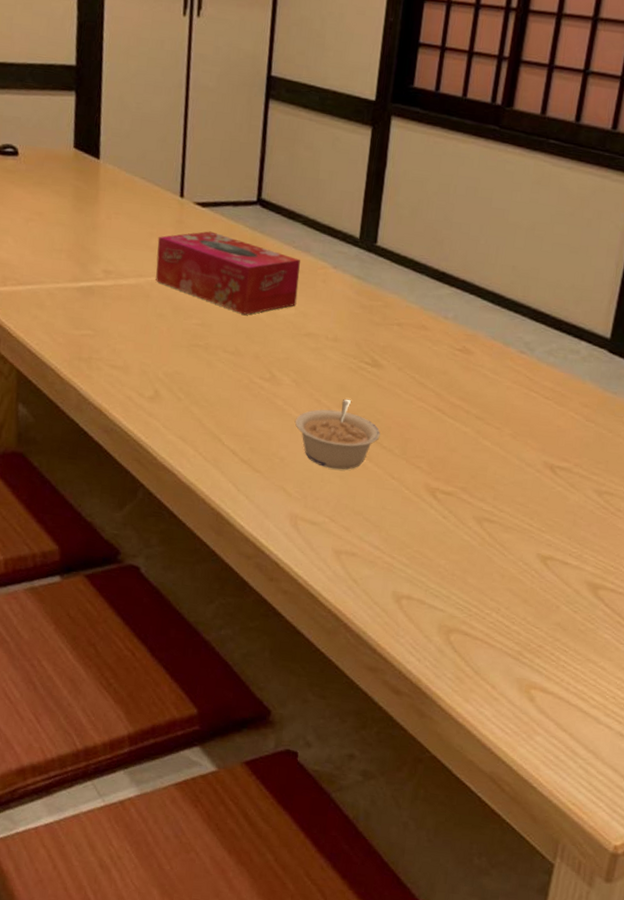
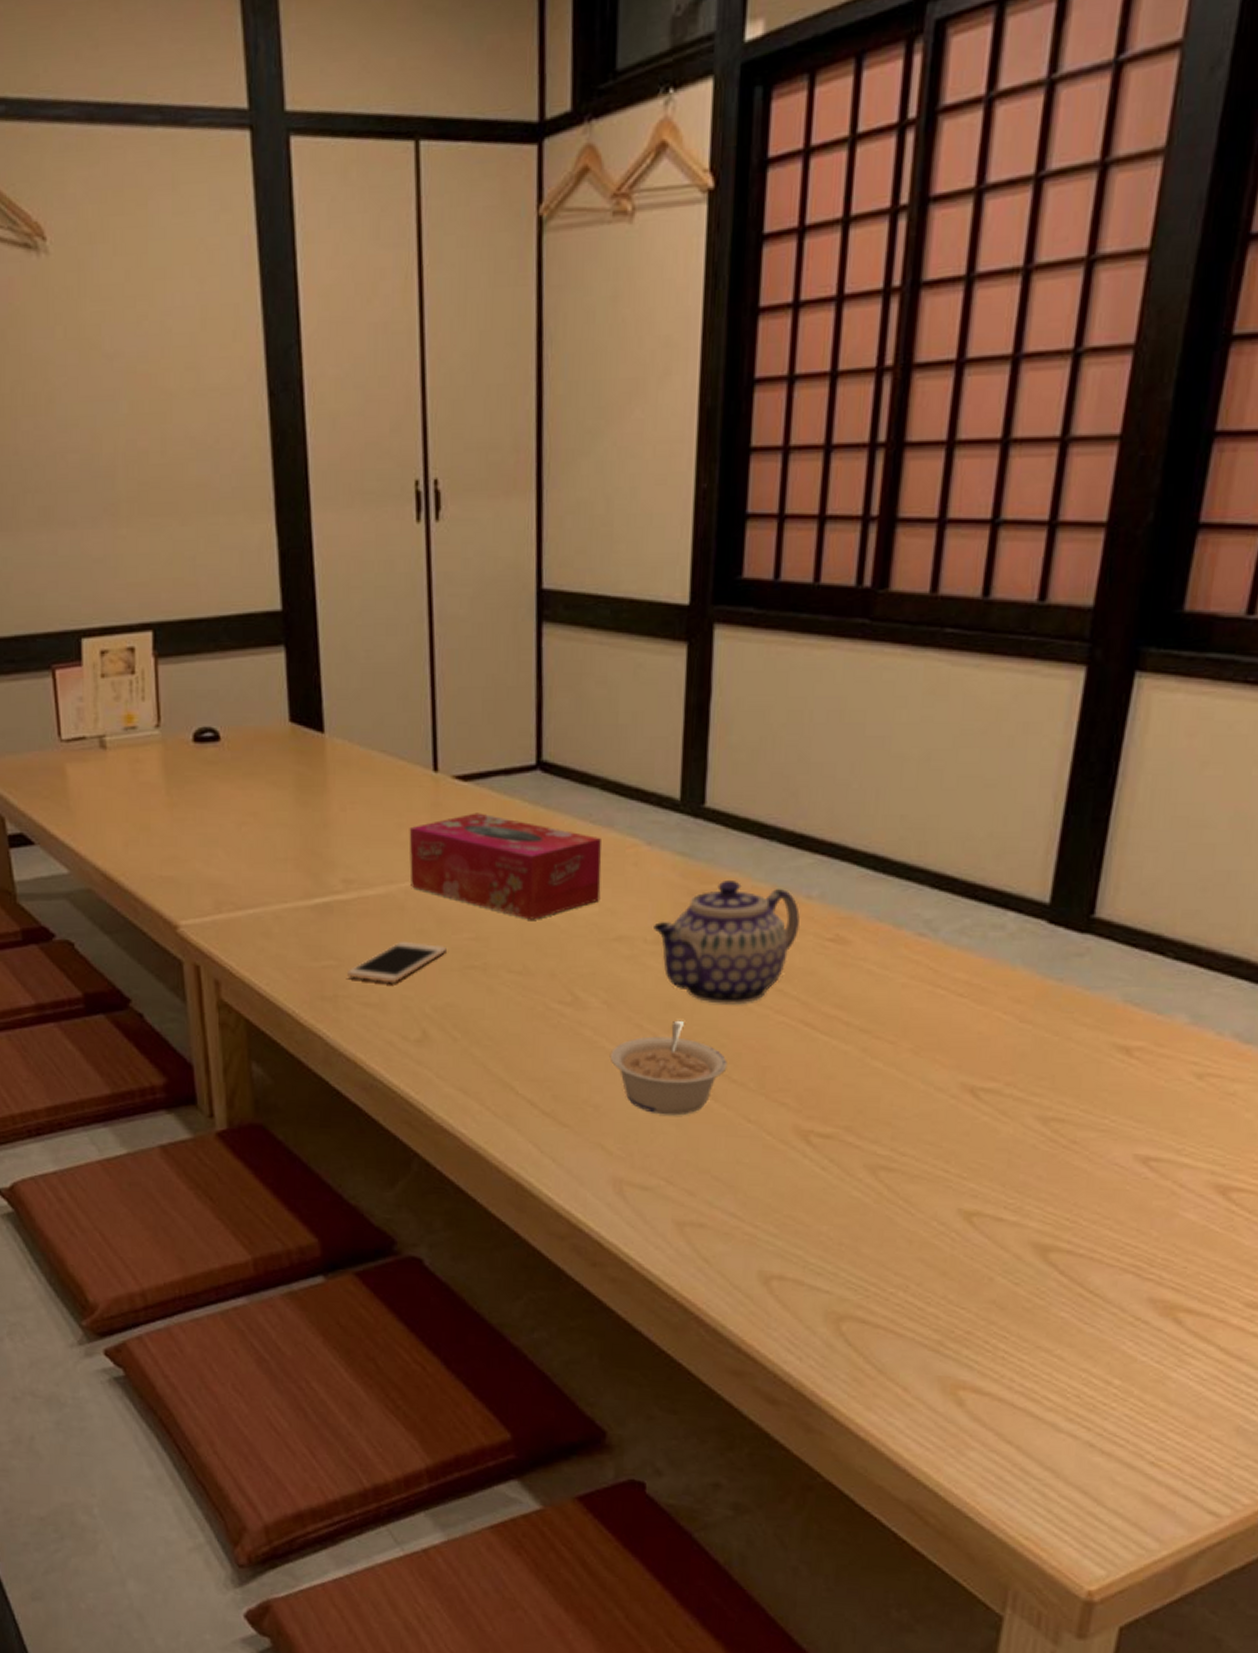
cell phone: none [101,321,179,353] -> present [347,942,447,984]
teapot: none [334,299,439,391] -> present [654,879,801,1005]

